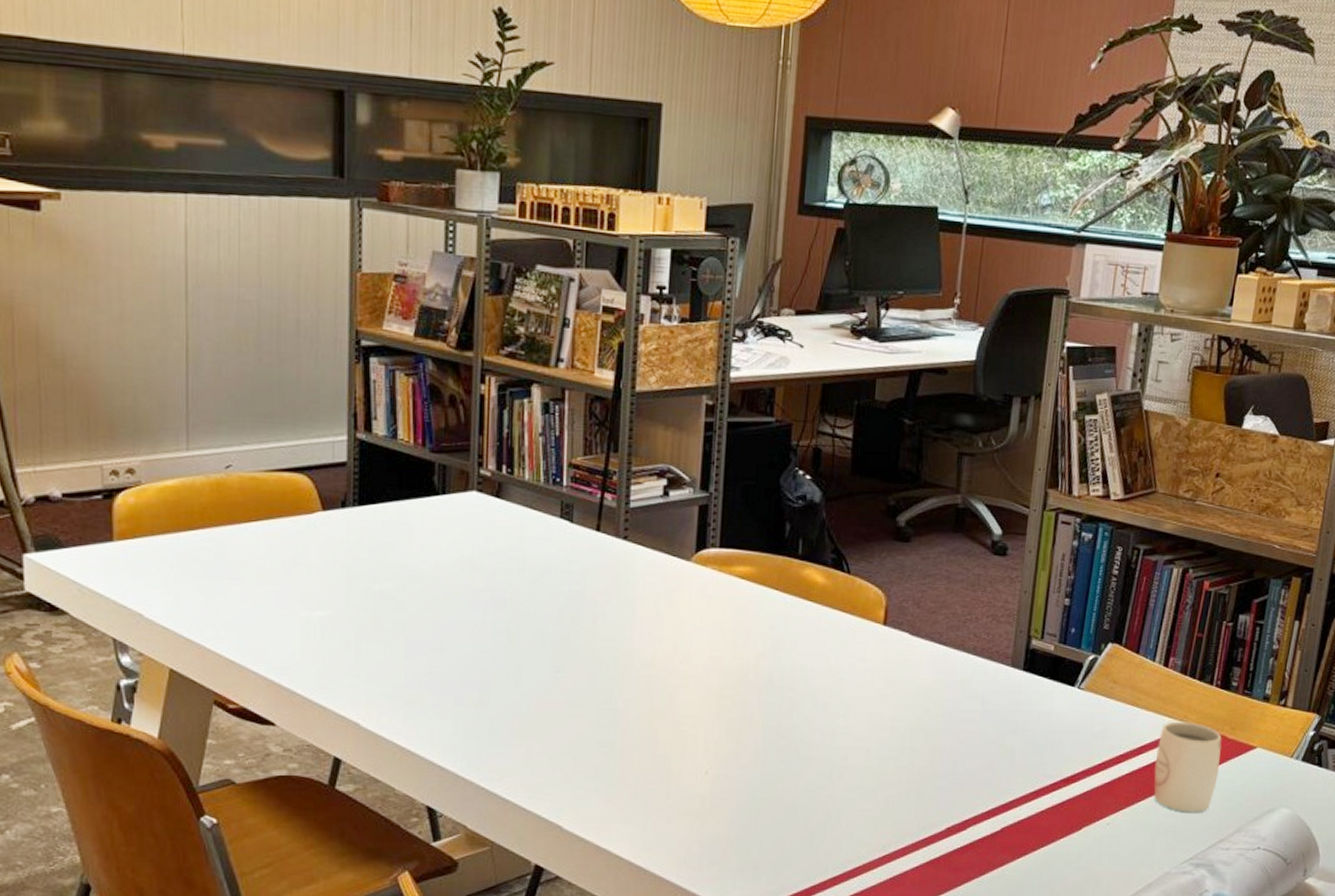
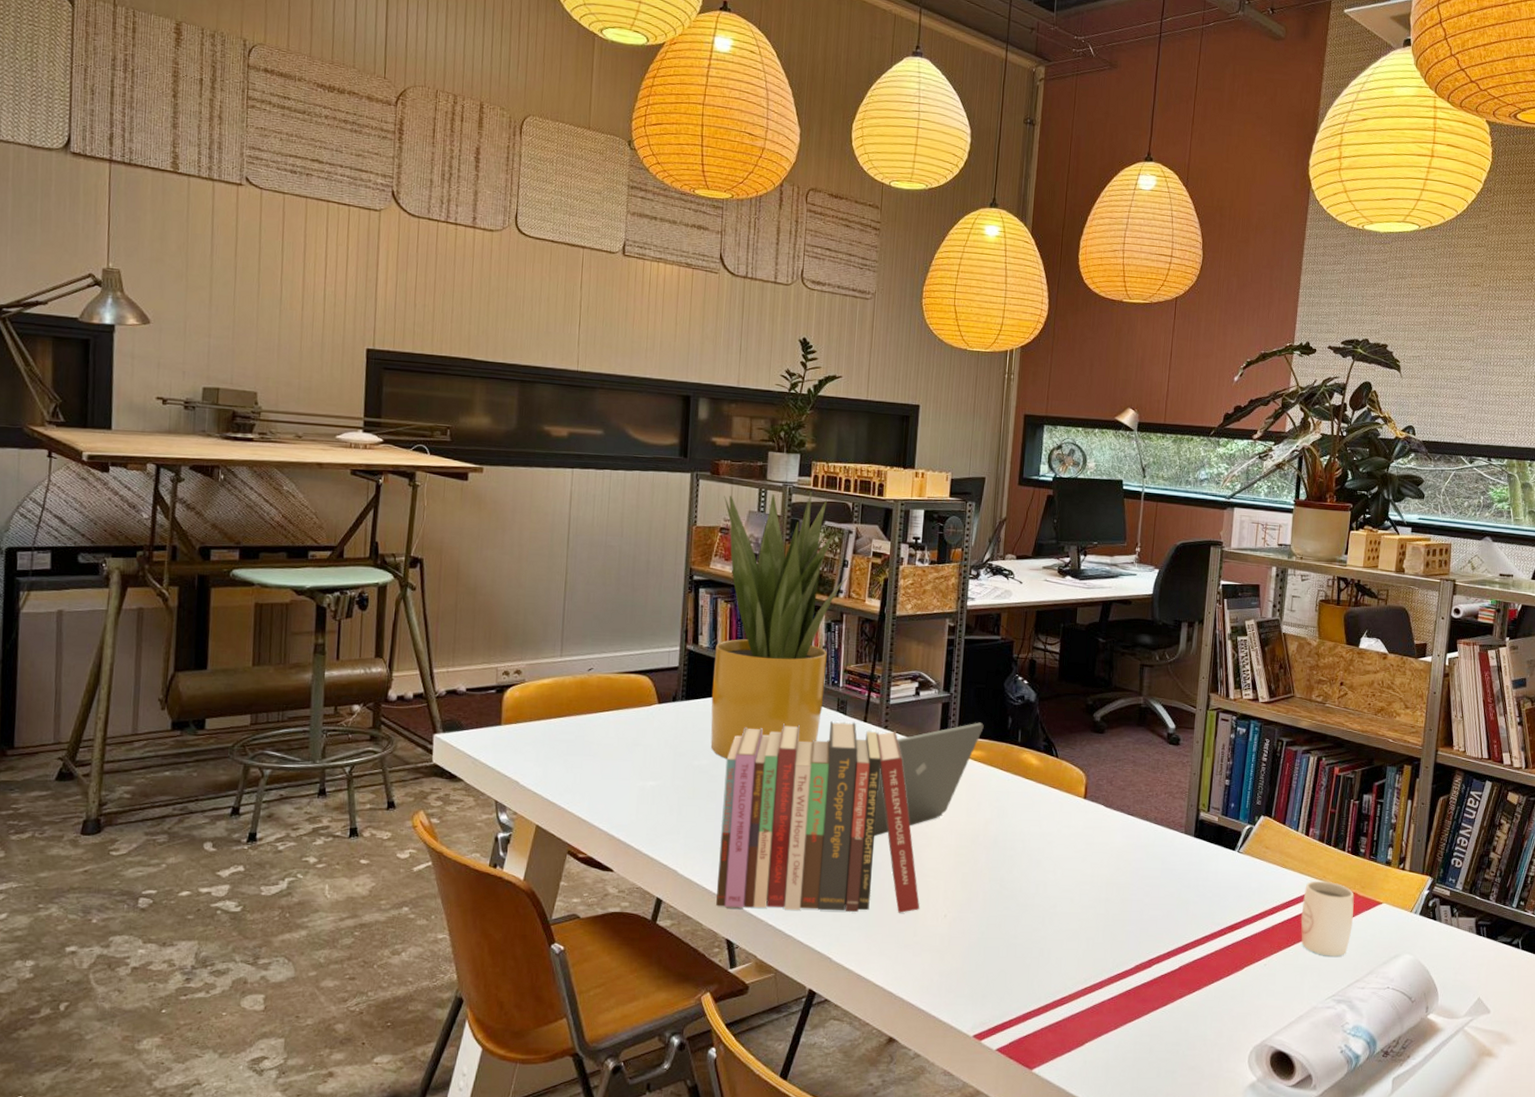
planter: none [393,225,574,580] -> present [710,492,851,758]
books: none [412,530,674,770] -> present [716,721,920,913]
laptop: none [613,529,754,675] -> present [874,722,984,836]

